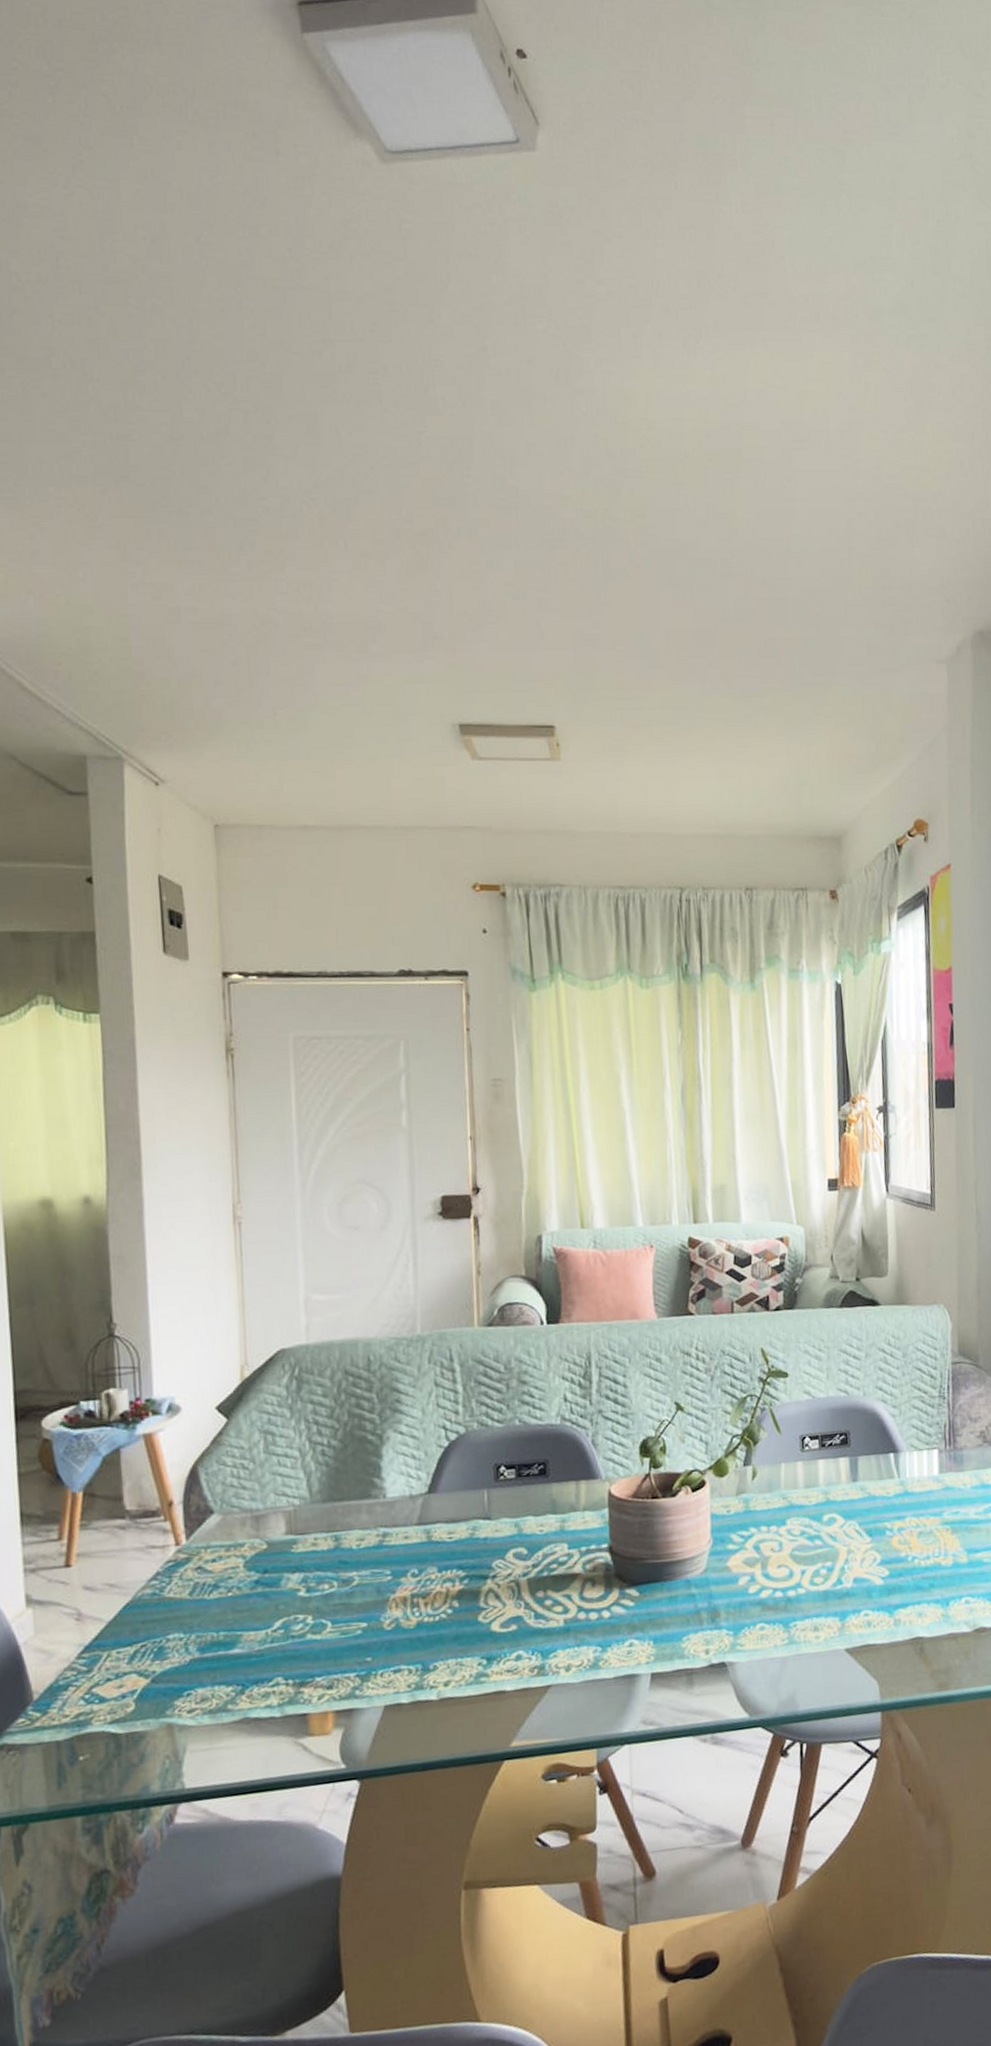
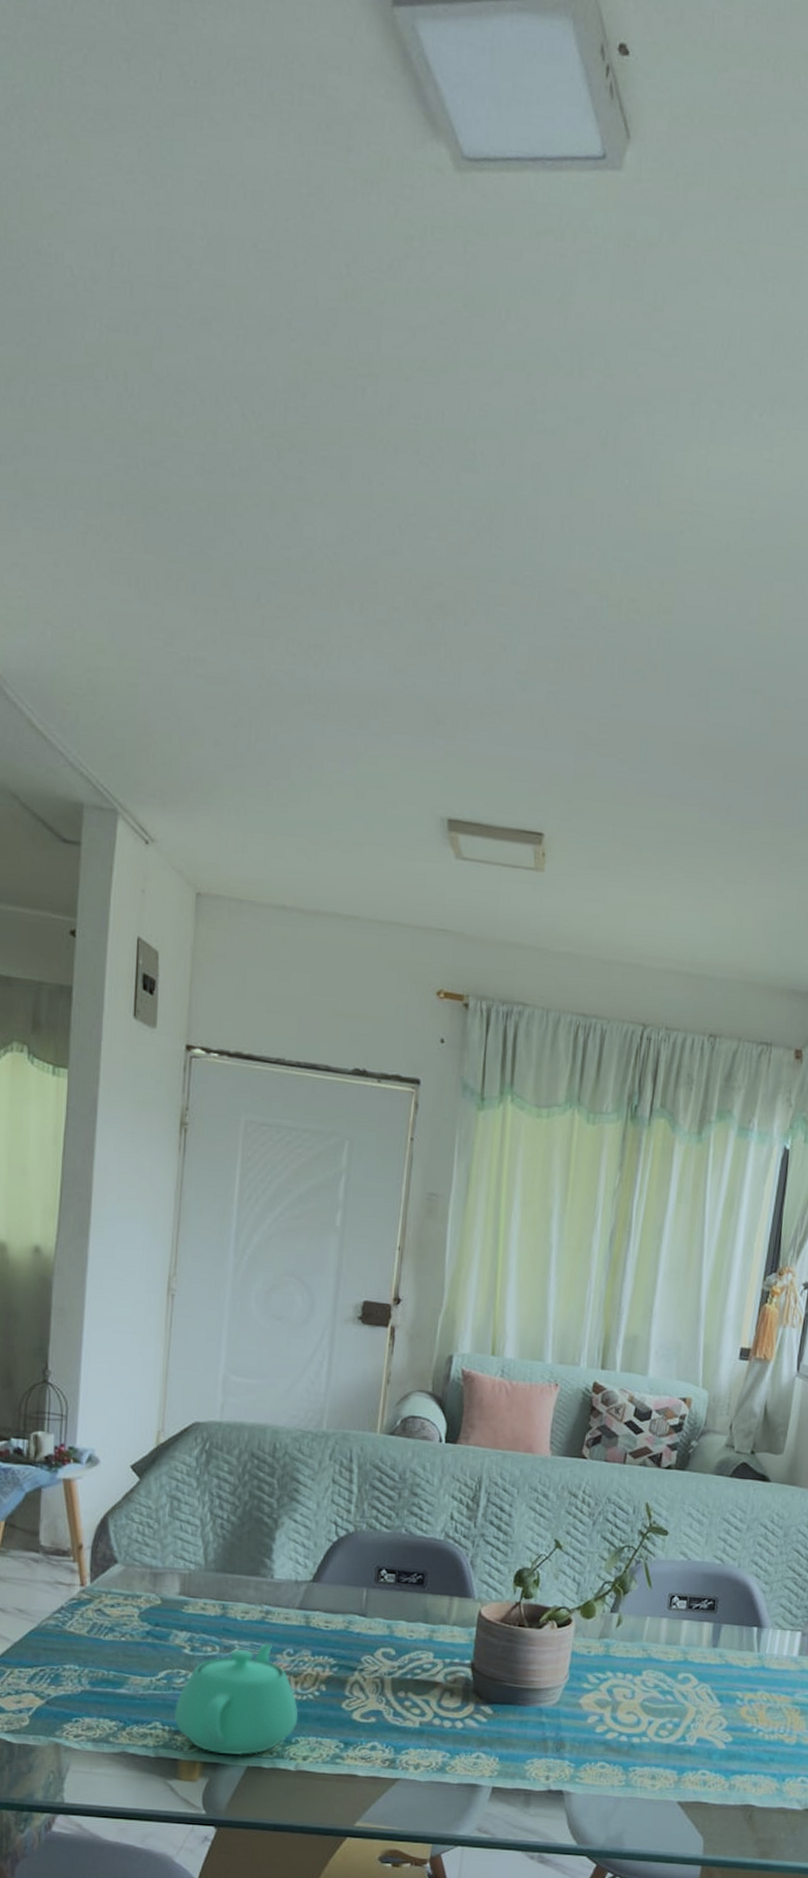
teapot: none [296,1567,434,1699] -> present [174,1643,299,1756]

